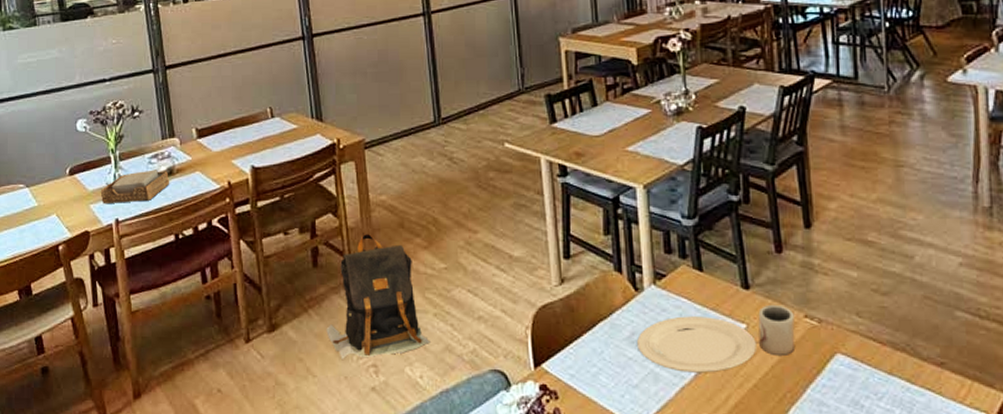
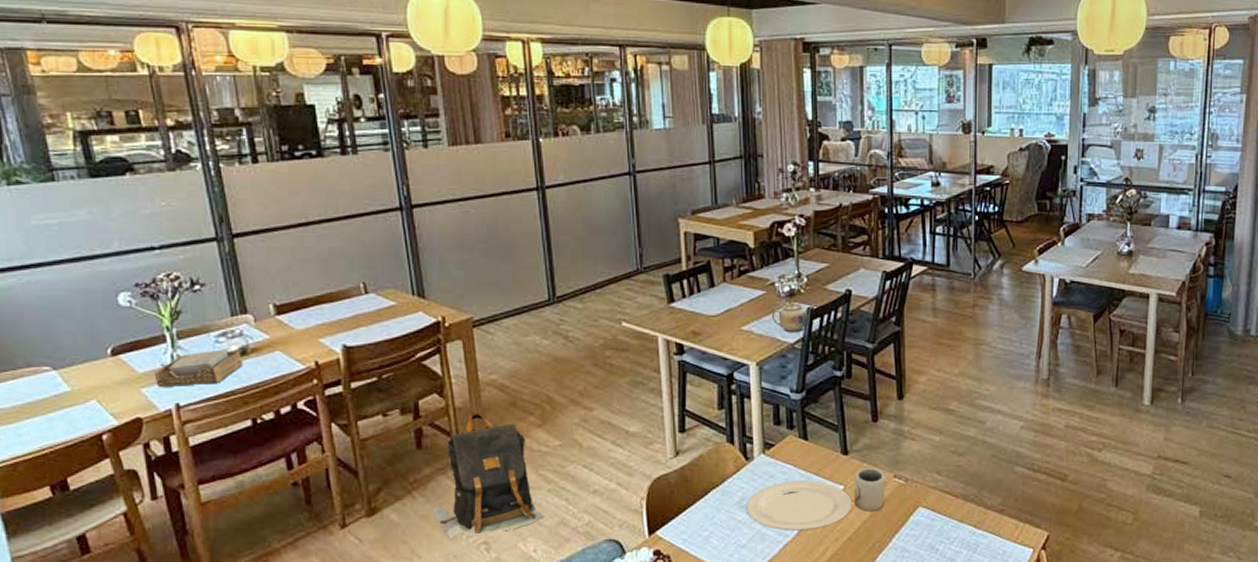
teapot: none [658,121,707,154] -> present [771,303,817,333]

